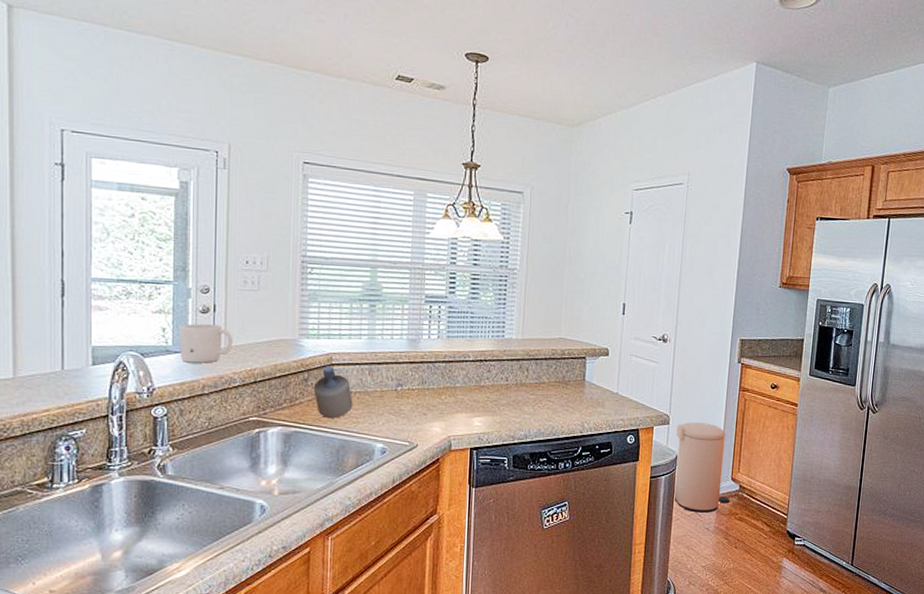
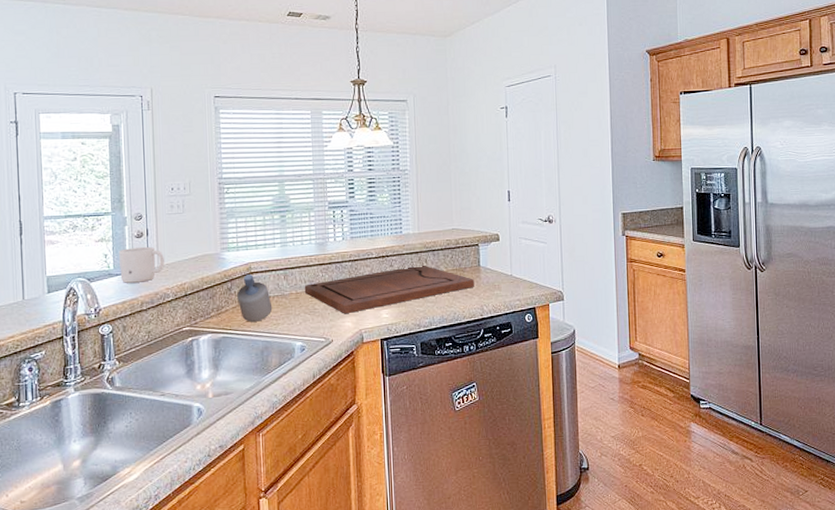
cutting board: none [390,373,577,419] -> present [304,265,474,314]
pedal bin: present [674,422,731,513] -> none [571,296,632,384]

